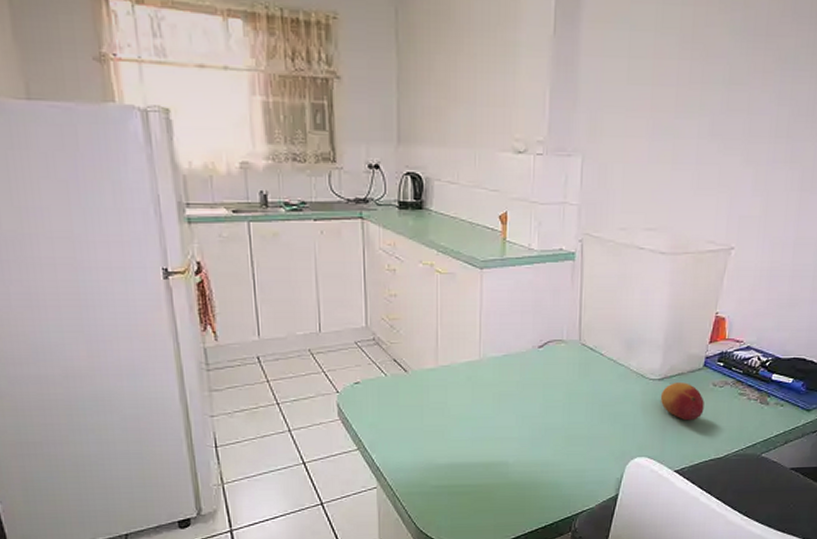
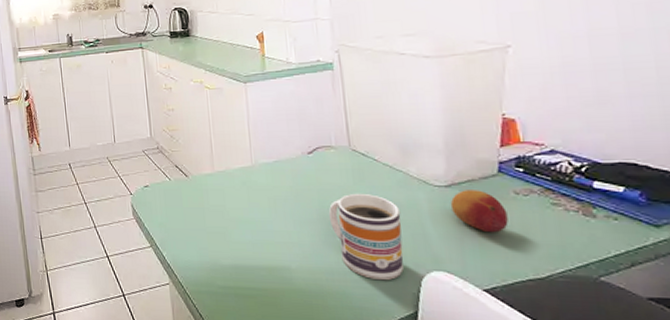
mug: none [551,387,617,469] -> present [328,193,404,281]

